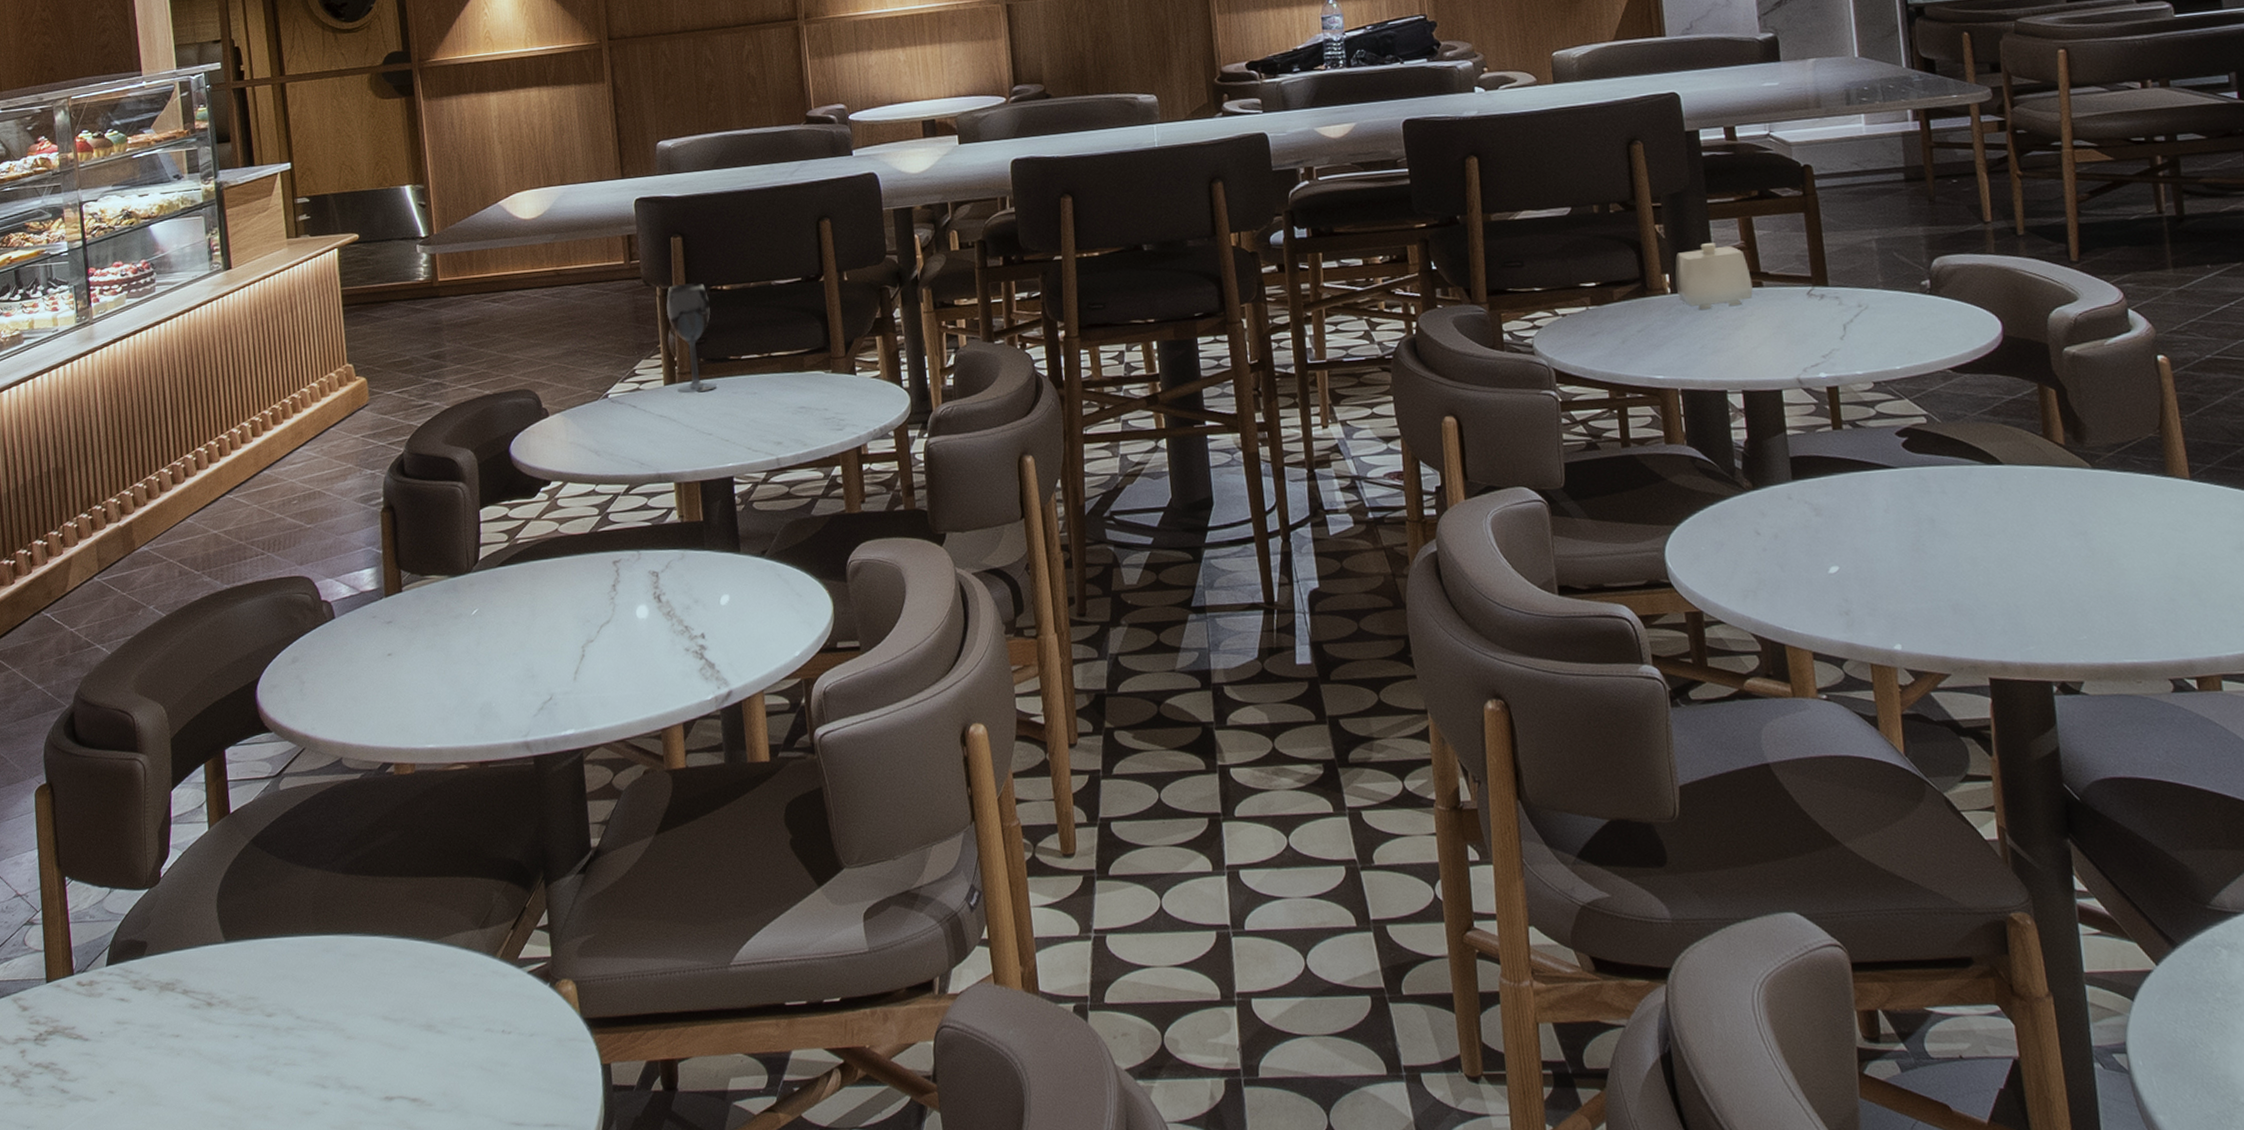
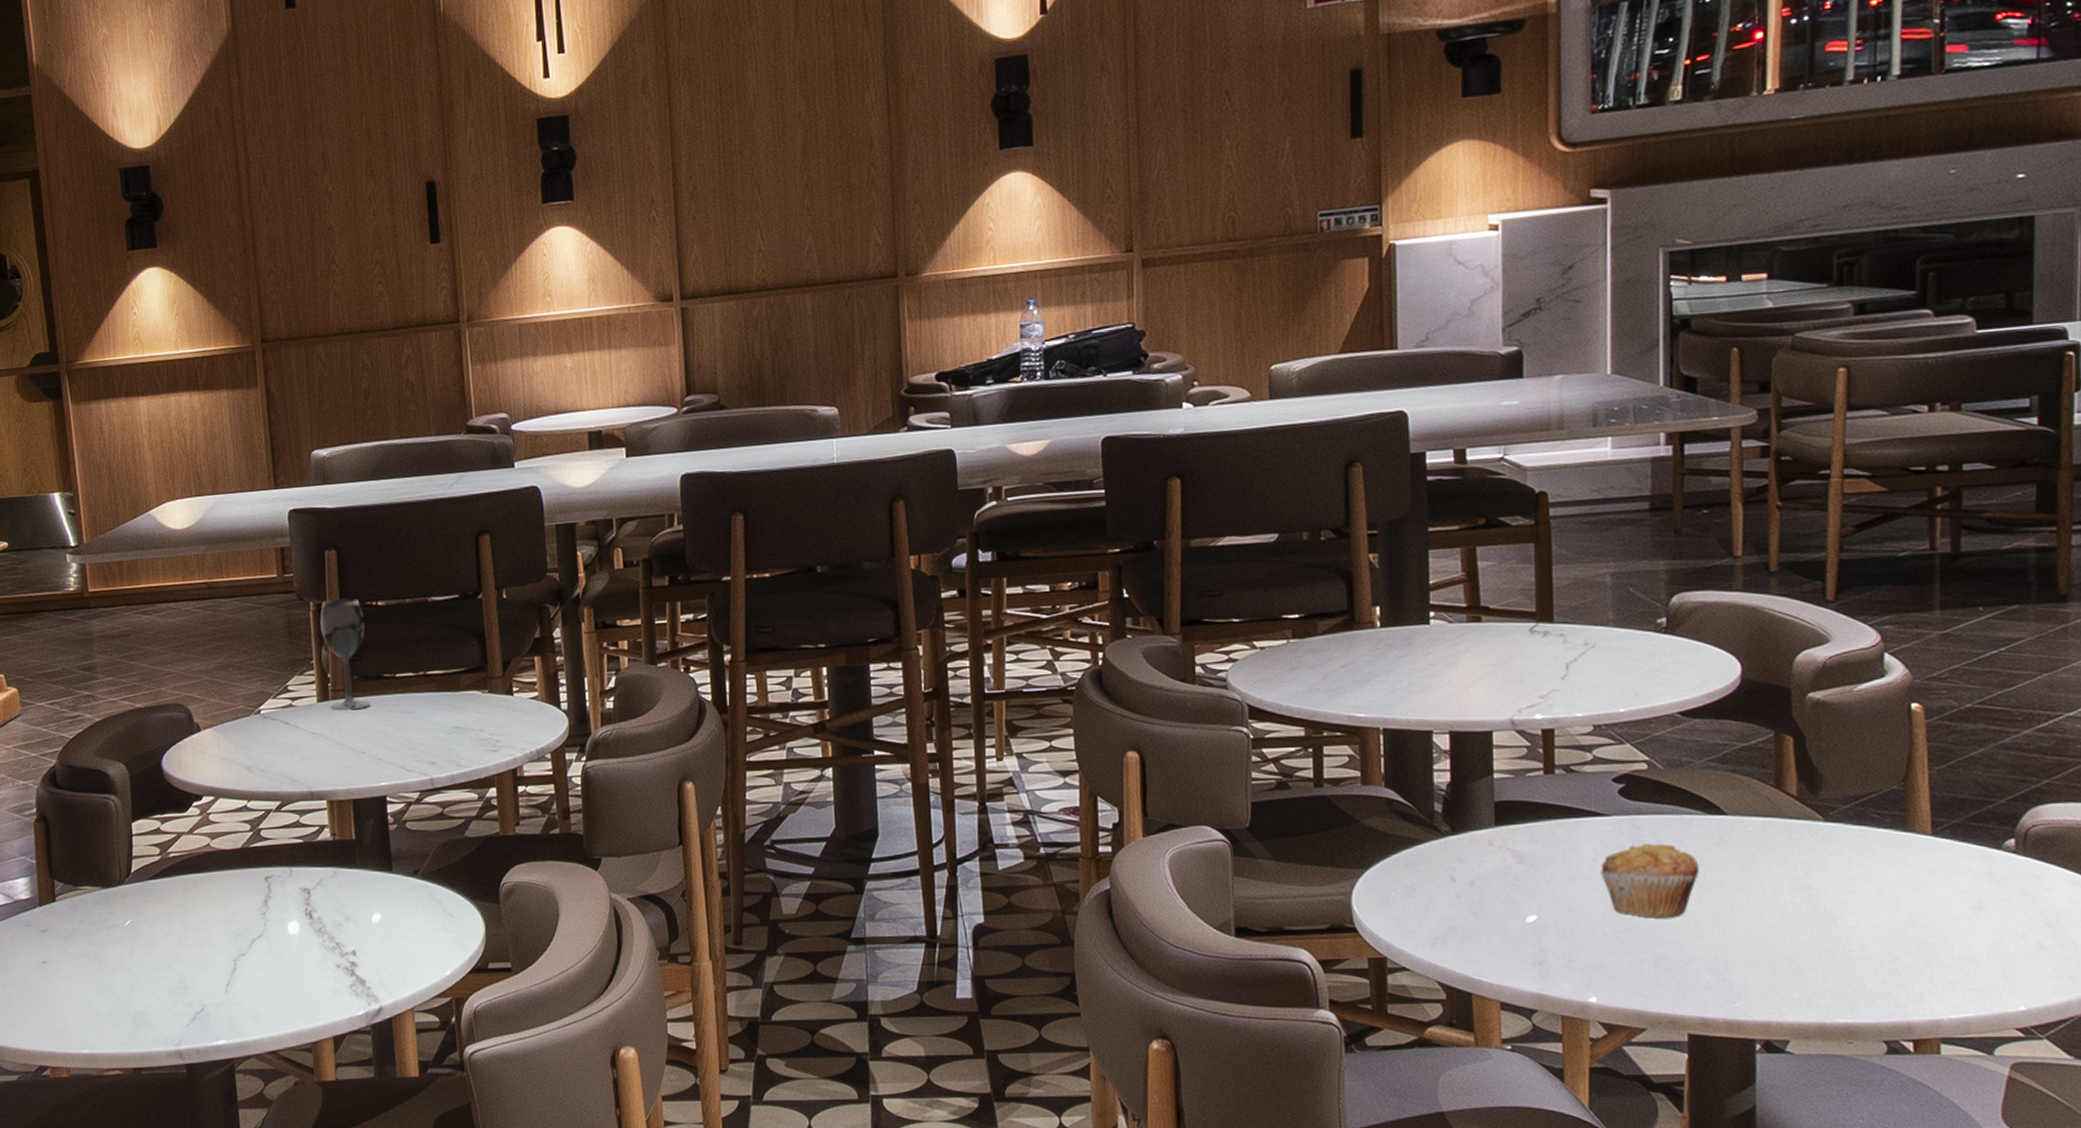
sugar bowl: present [1675,242,1753,311] -> none [1386,573,1470,646]
muffin: none [1892,493,1984,565] -> present [1599,843,1699,917]

